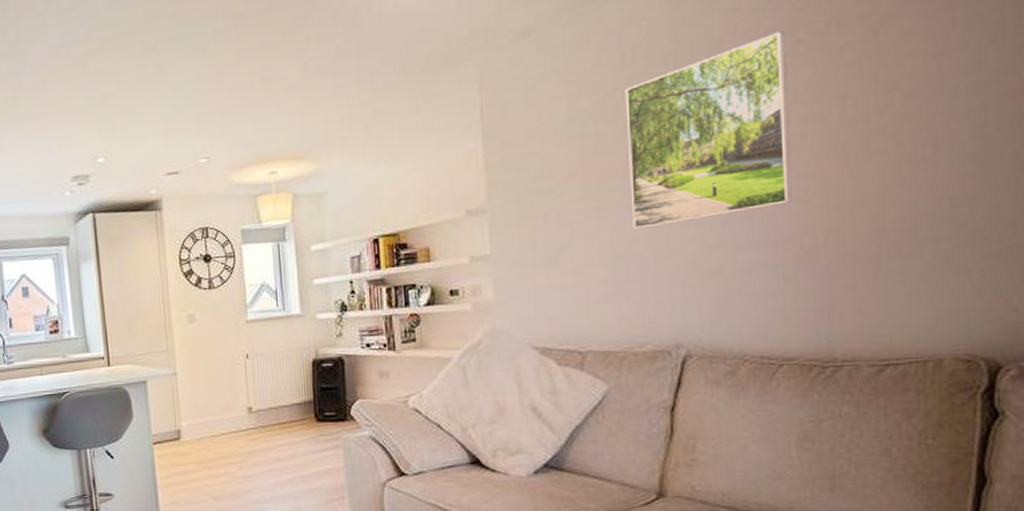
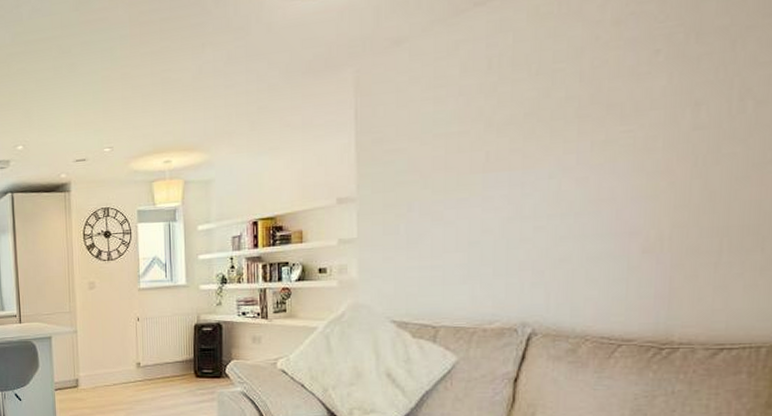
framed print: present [625,31,793,229] -> none [489,42,645,219]

